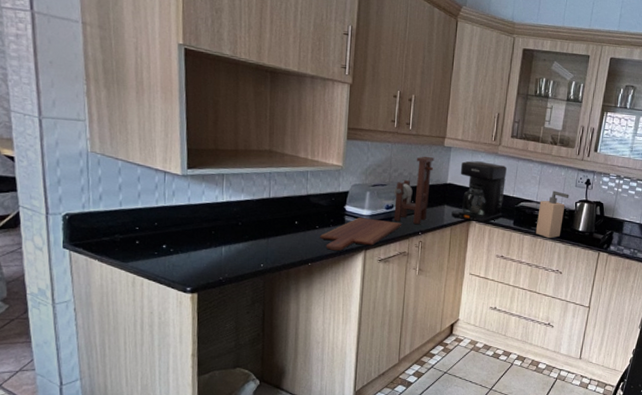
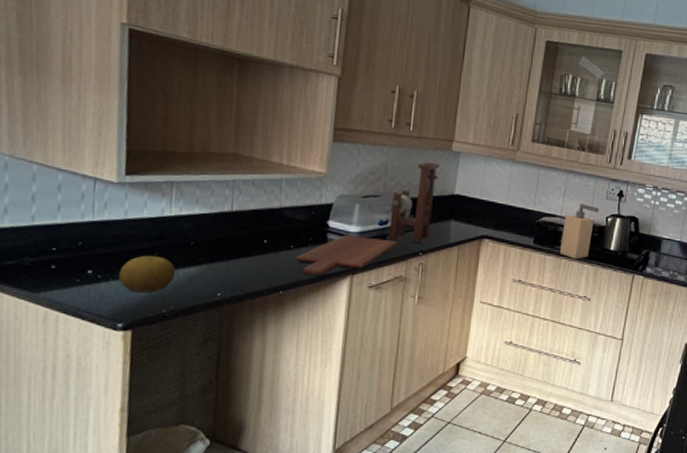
fruit: none [186,233,229,264] -> present [118,255,176,293]
coffee maker: present [451,161,507,224] -> none [459,168,526,242]

